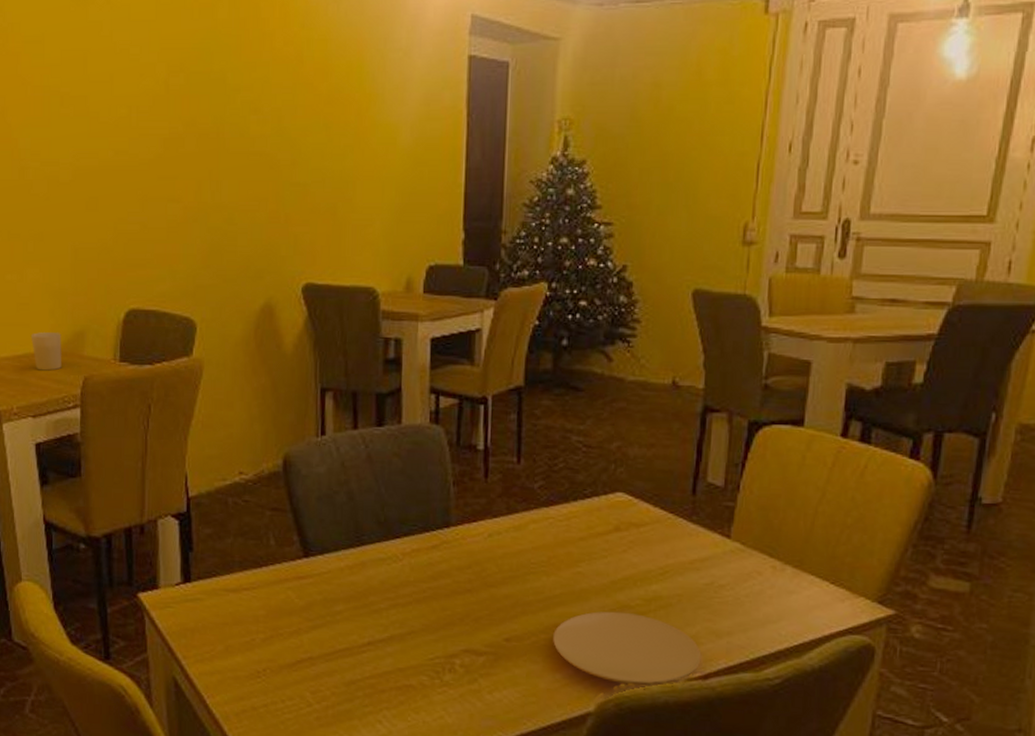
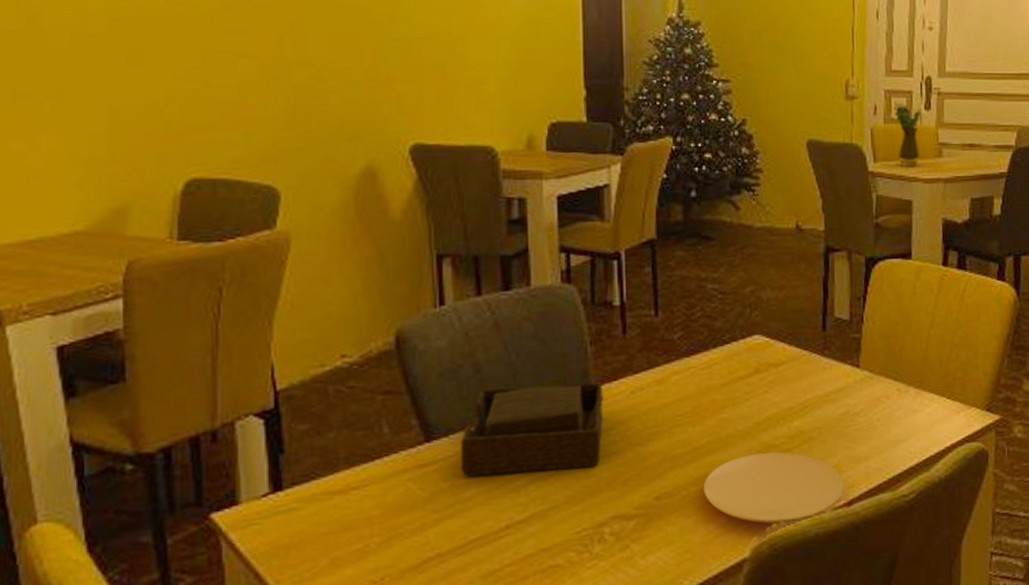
candle holder: present [30,332,62,371] -> none [48,210,94,257]
napkin holder: none [331,516,463,601] -> present [460,382,604,477]
vase: none [799,249,834,324] -> present [894,102,921,168]

